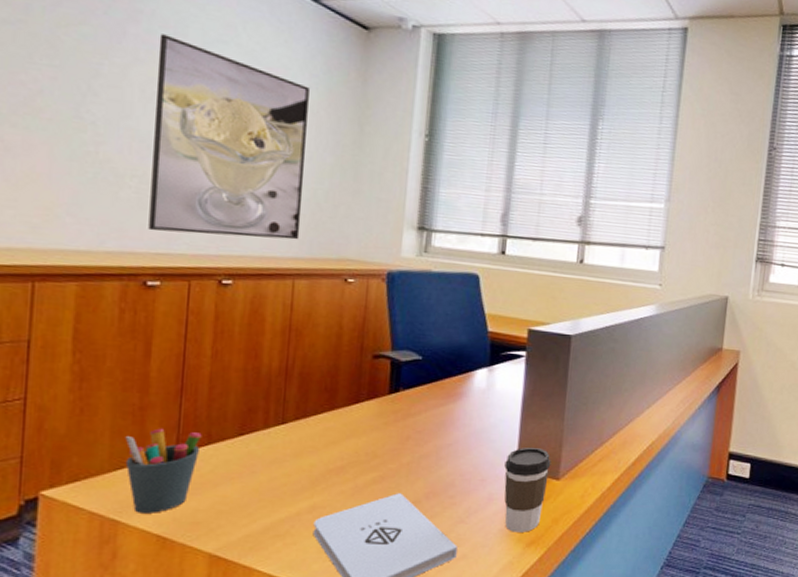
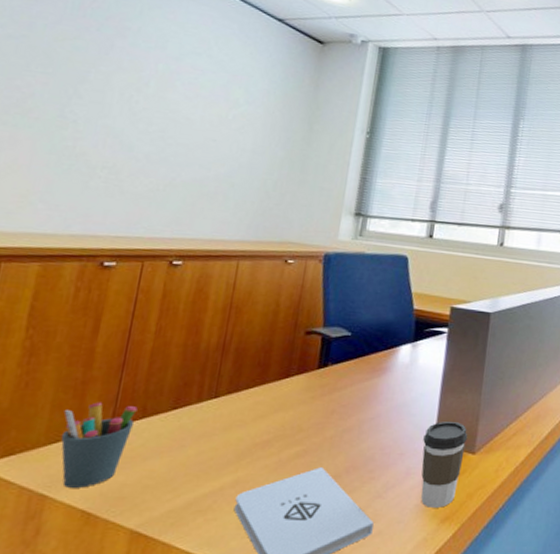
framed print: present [148,34,309,240] -> none [111,47,268,225]

